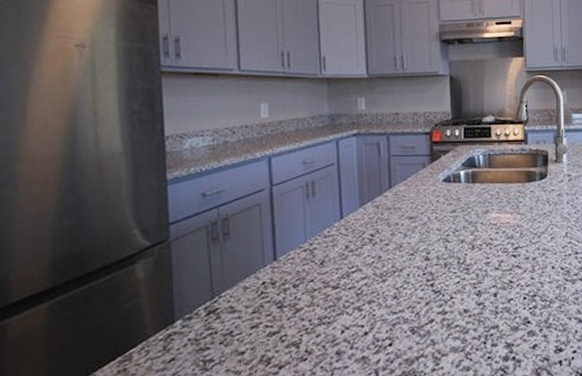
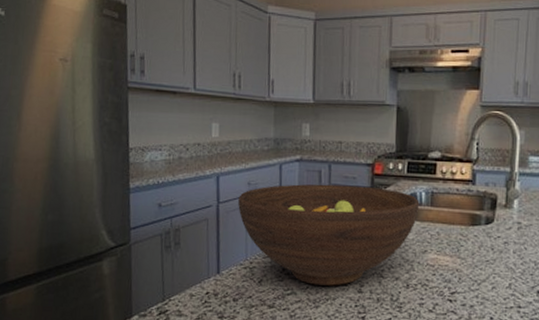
fruit bowl: none [294,154,478,259] -> present [238,184,420,286]

